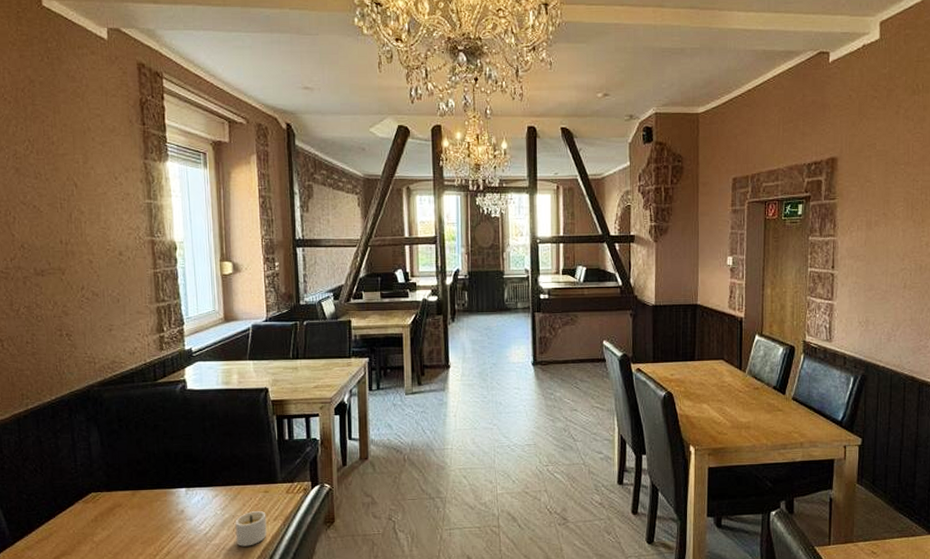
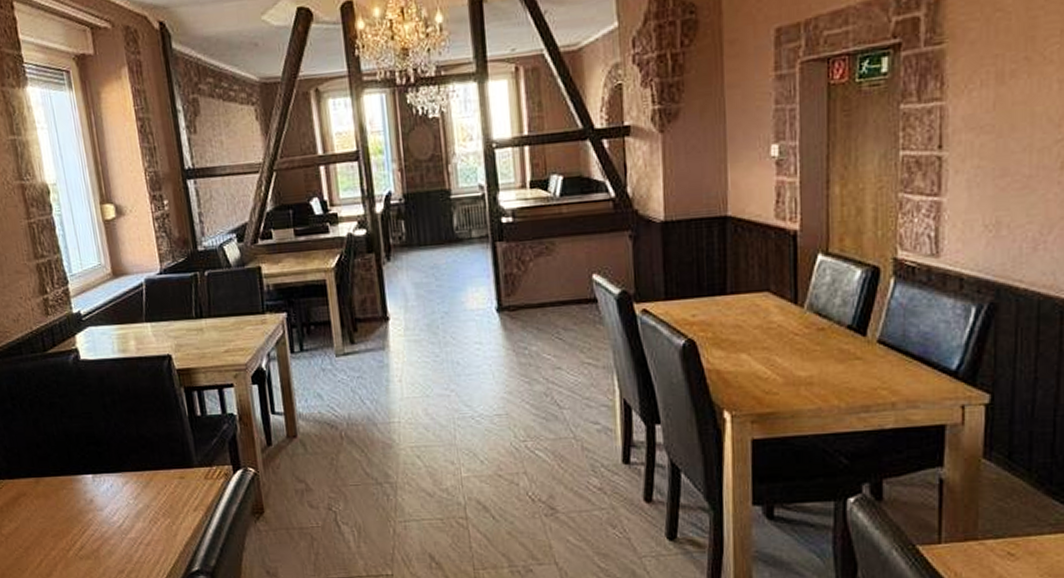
candle: present [235,511,267,547] -> none [150,500,188,541]

